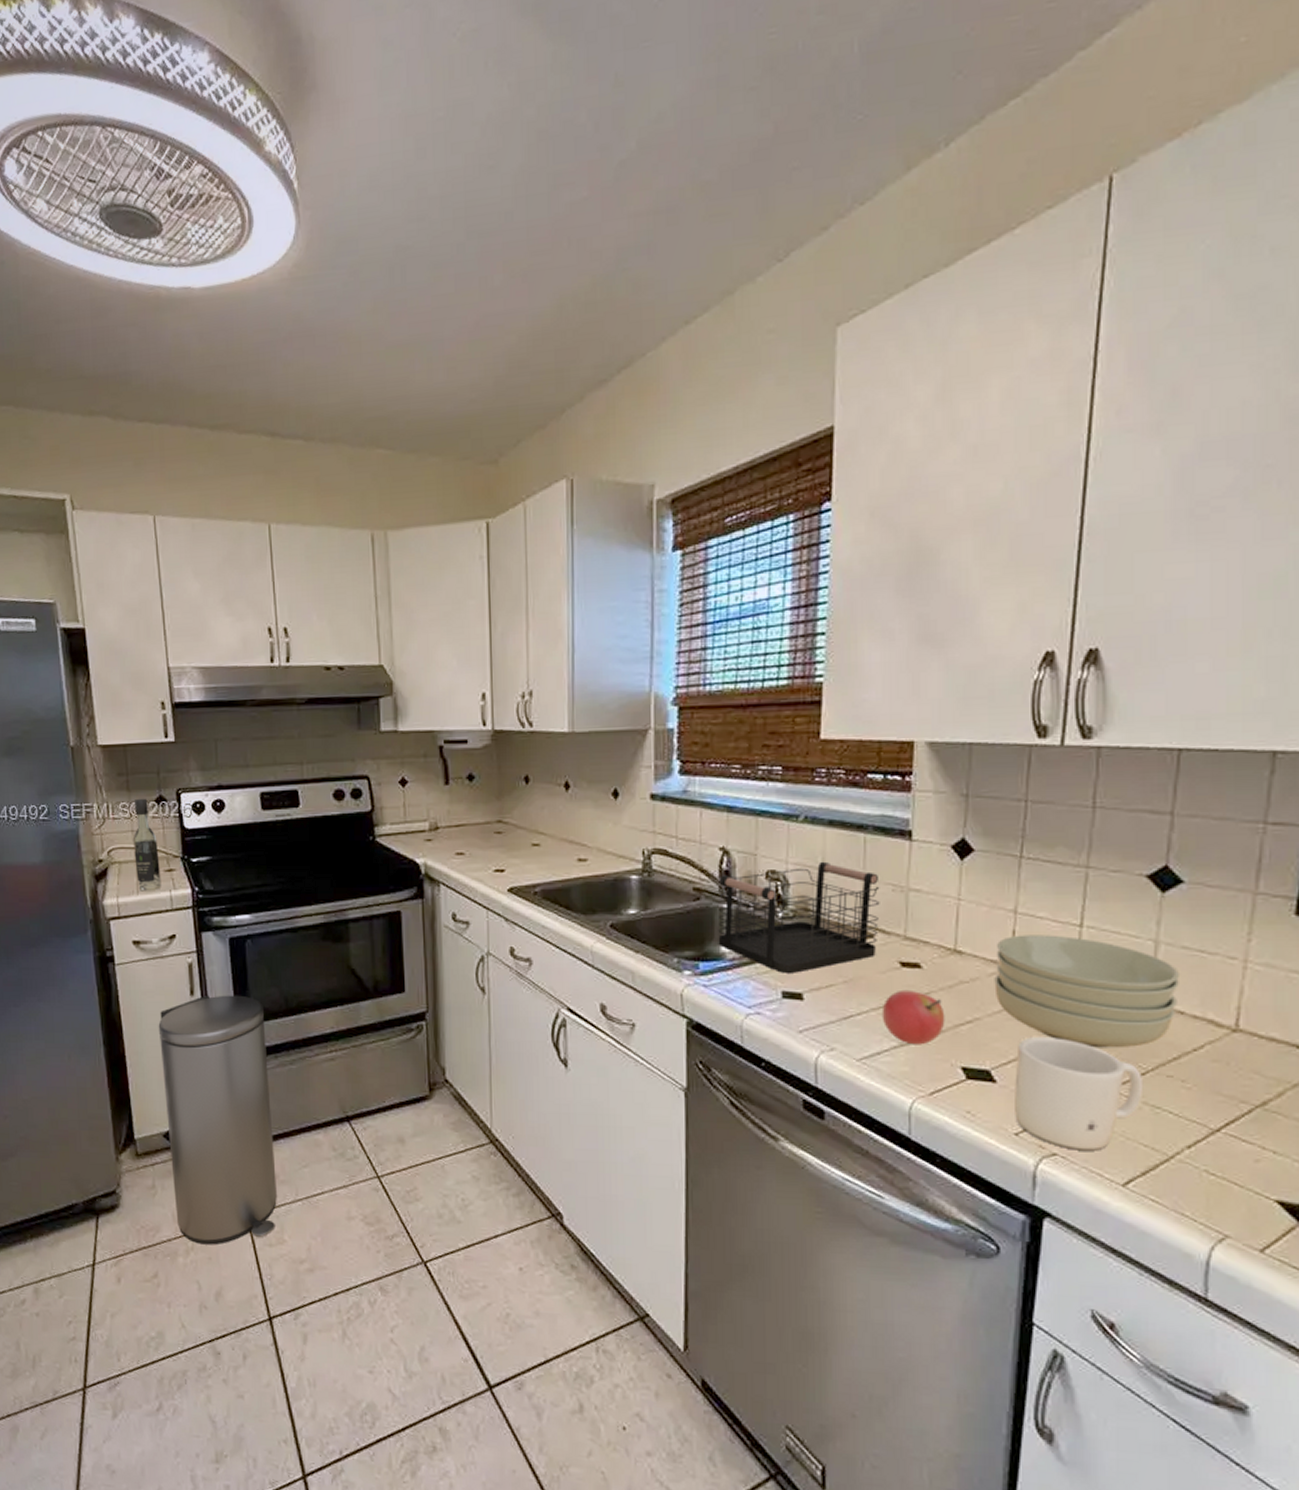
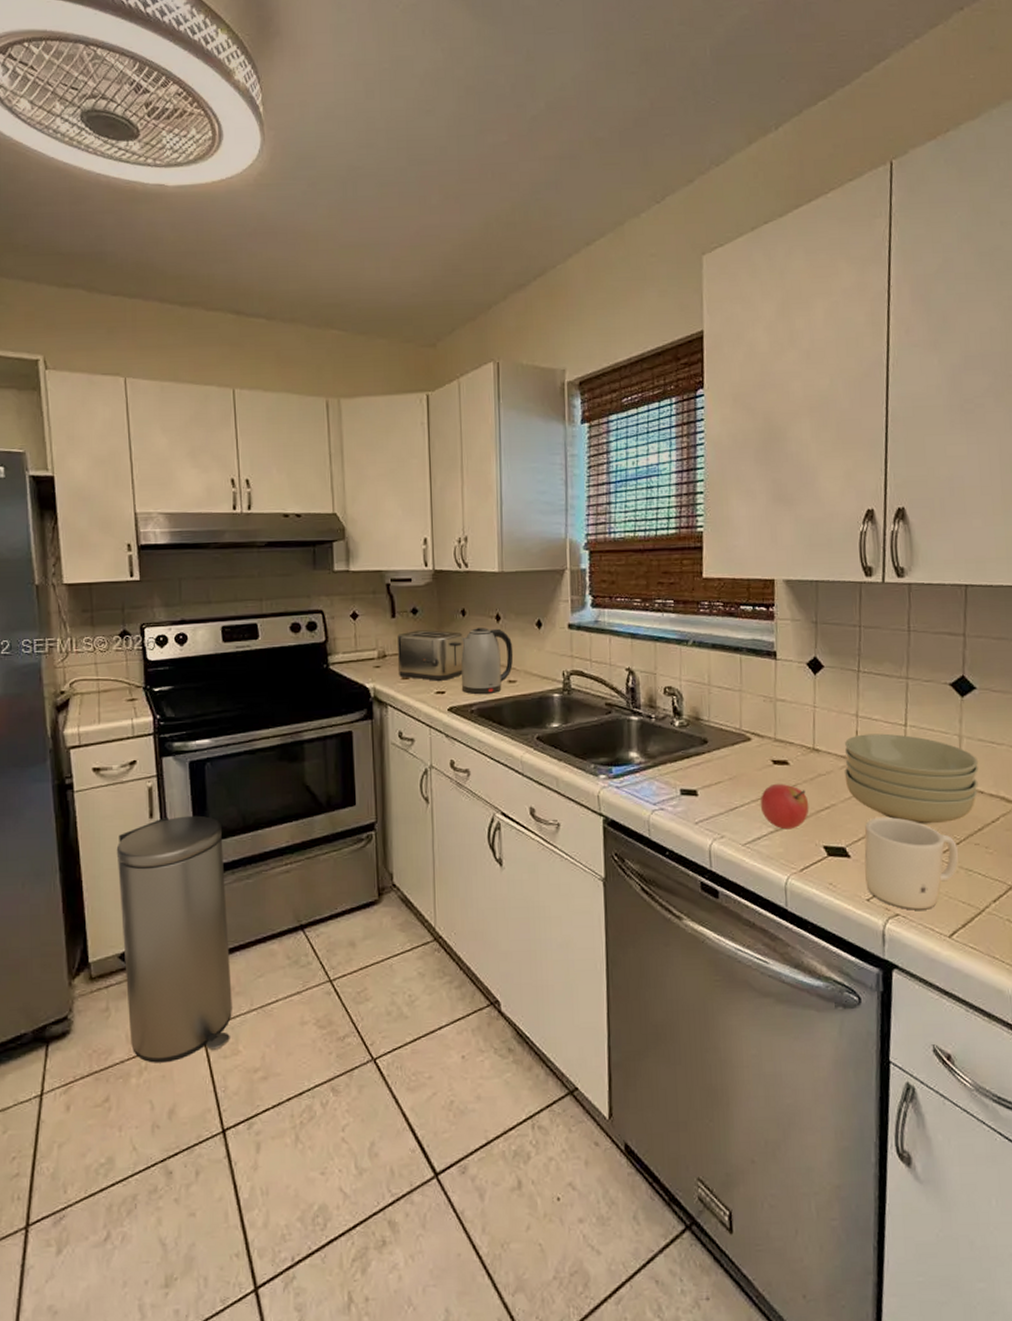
bottle: present [132,798,162,892] -> none [95,632,123,721]
toaster: none [450,799,527,857] -> present [396,630,464,681]
kettle: none [523,797,585,873] -> present [461,628,514,694]
dish rack: present [718,861,880,973] -> none [626,678,755,773]

